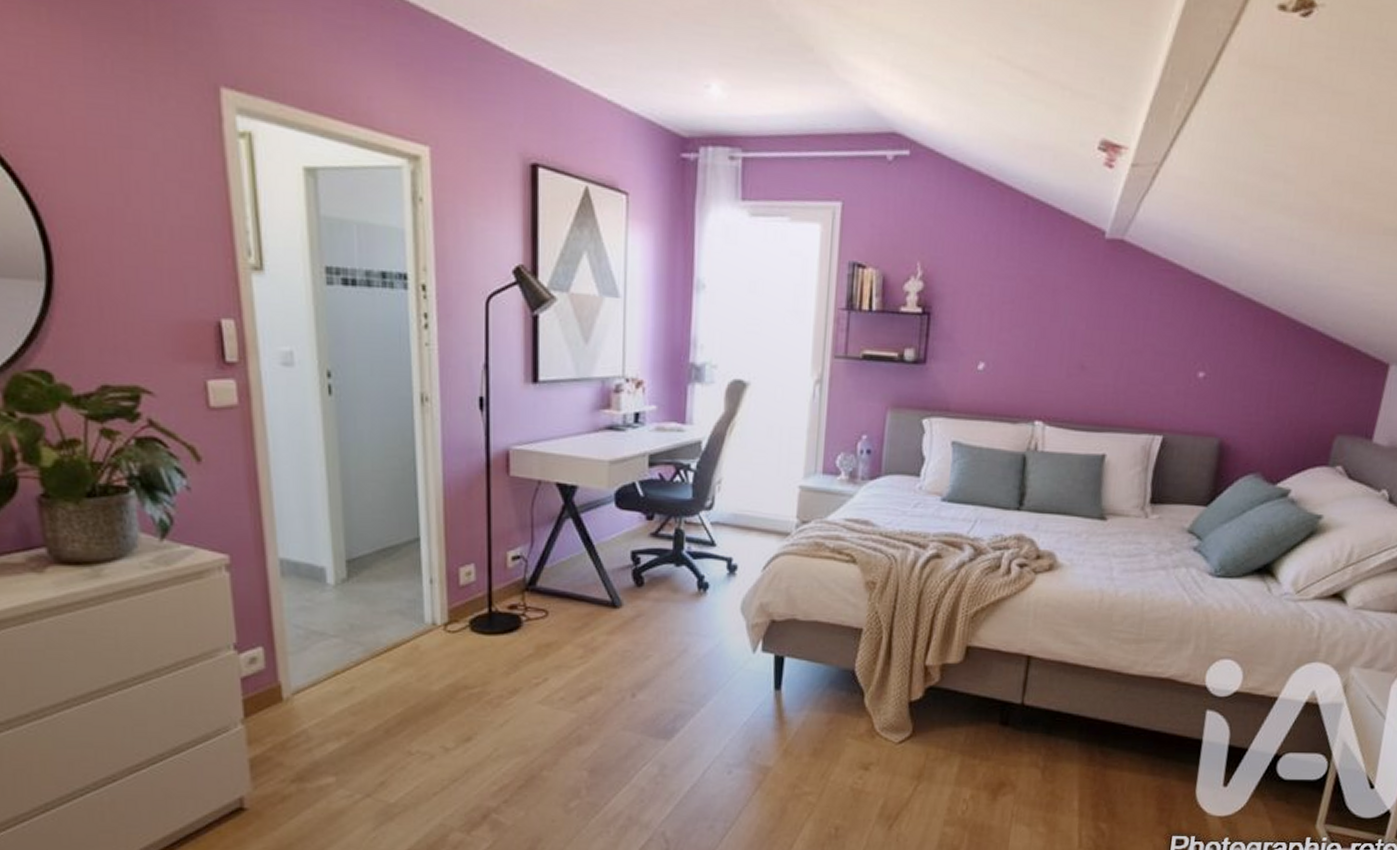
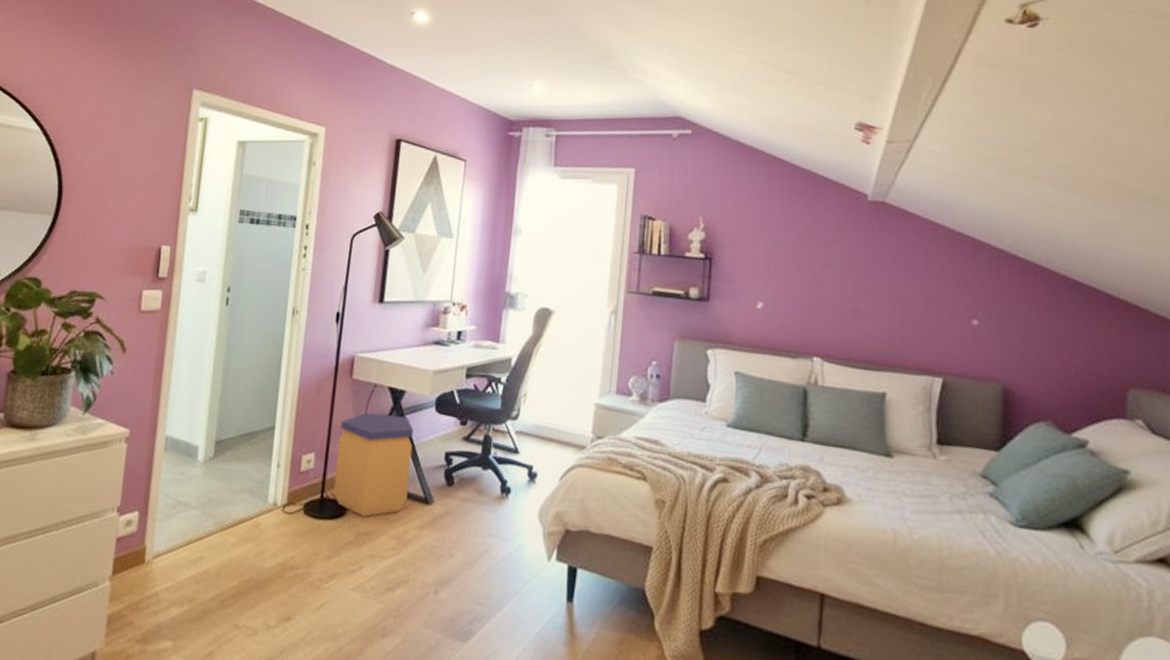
trash can: none [501,514,593,627] -> present [333,412,414,517]

